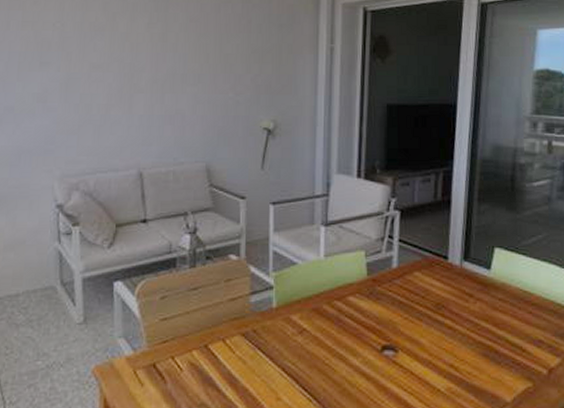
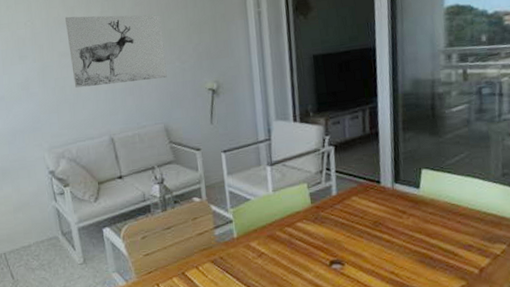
wall art: none [103,23,219,110] -> present [65,14,168,88]

